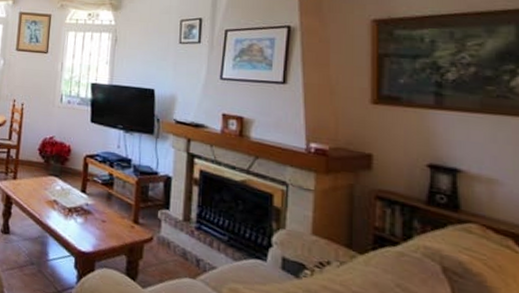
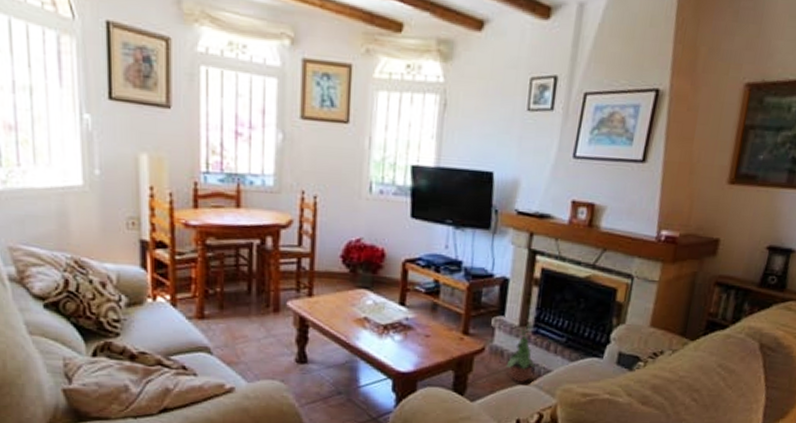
potted plant: none [173,224,200,276] -> present [506,329,535,382]

